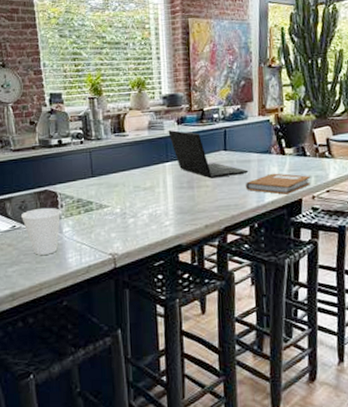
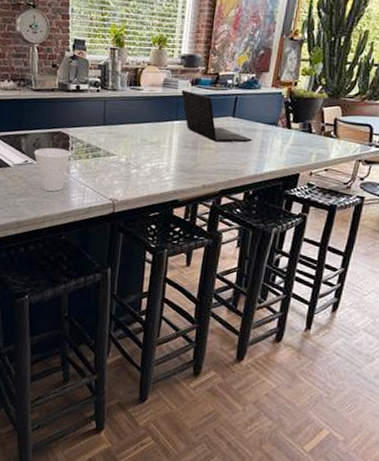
notebook: present [245,173,311,195] -> none [246,145,312,168]

